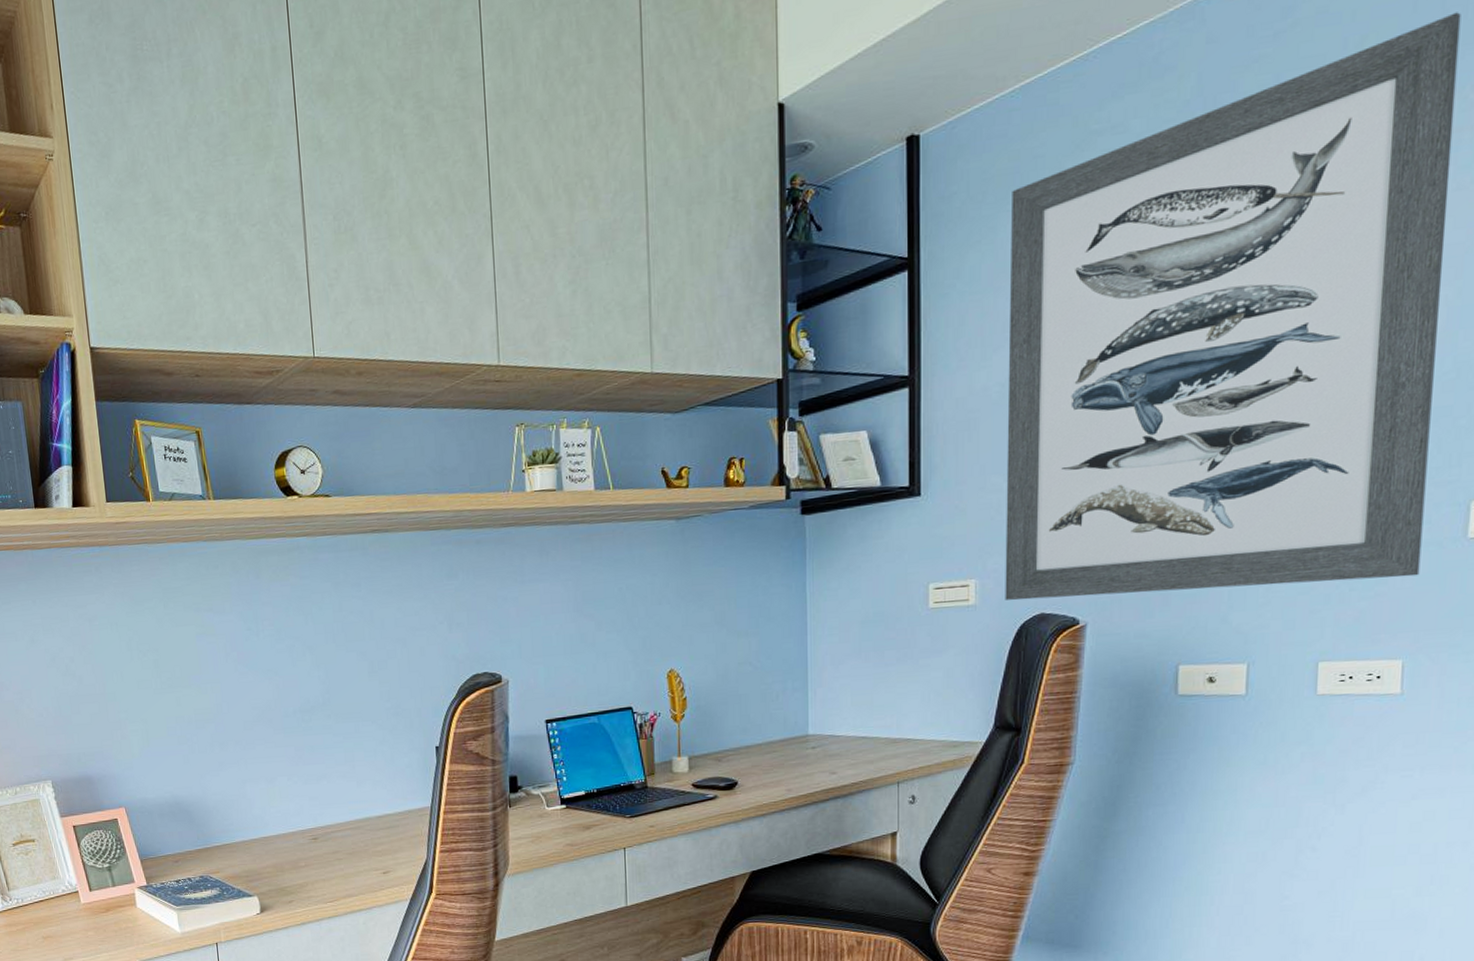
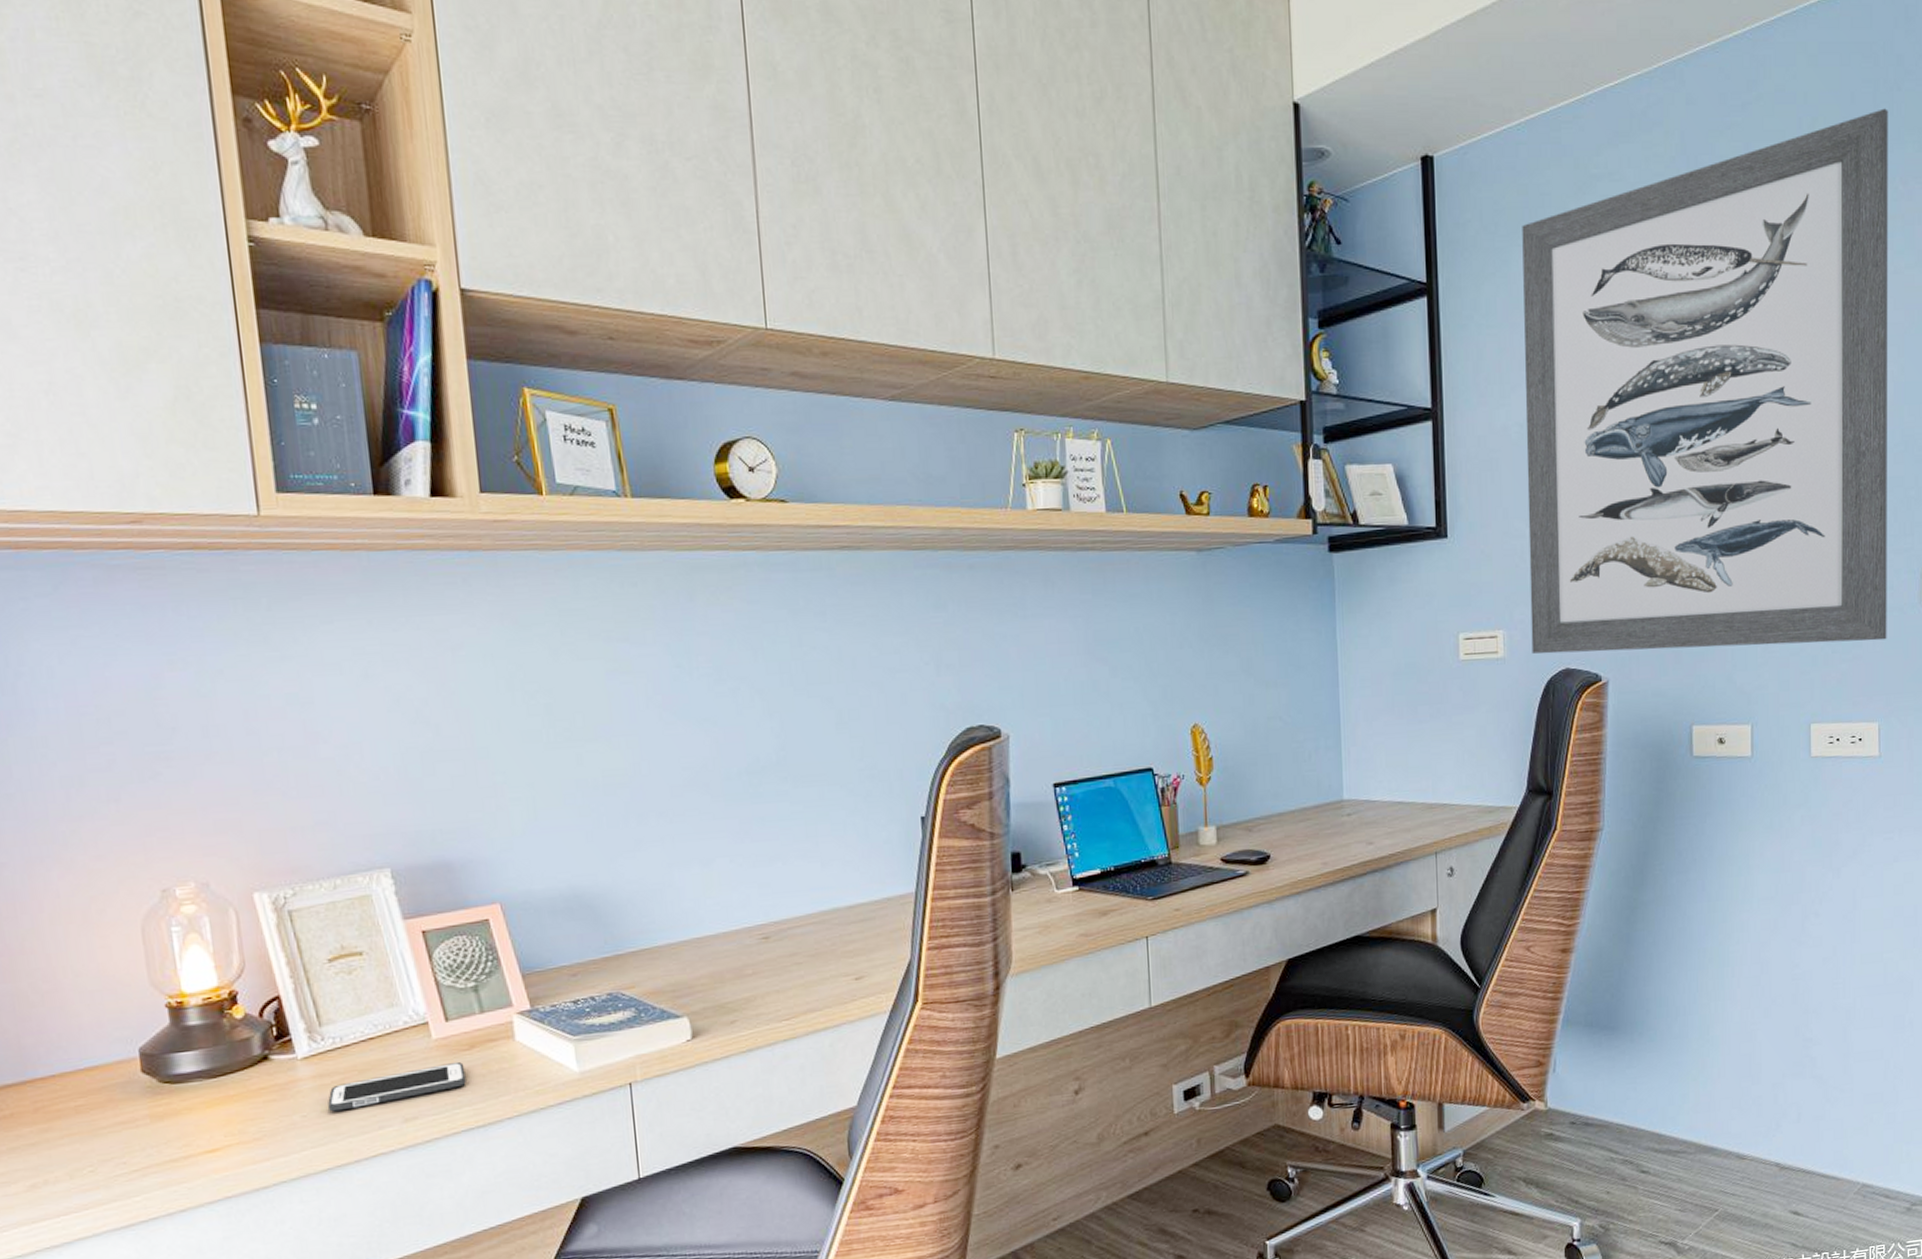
cell phone: none [15,921,104,951] -> present [328,1062,466,1112]

